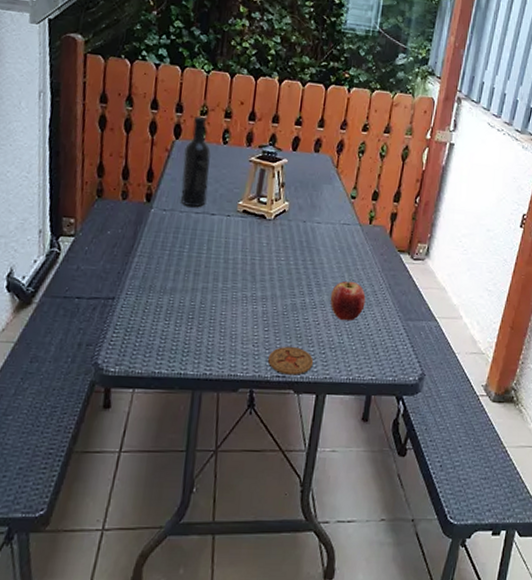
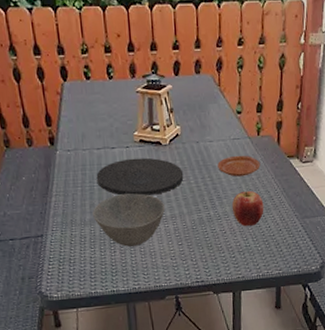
bowl: none [175,264,258,326] -> present [93,193,166,248]
wine bottle: present [181,116,211,207] -> none [73,55,106,143]
plate: none [187,228,284,271] -> present [96,157,184,196]
coaster: present [268,346,314,375] -> none [186,254,227,280]
plate: none [322,241,368,265] -> present [217,155,261,177]

